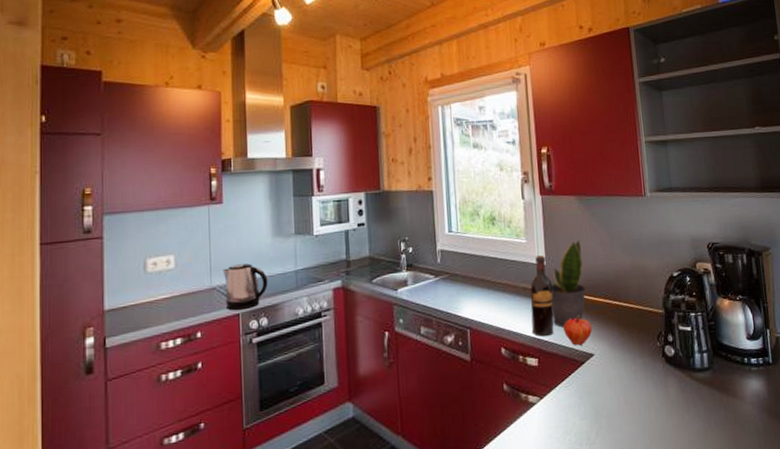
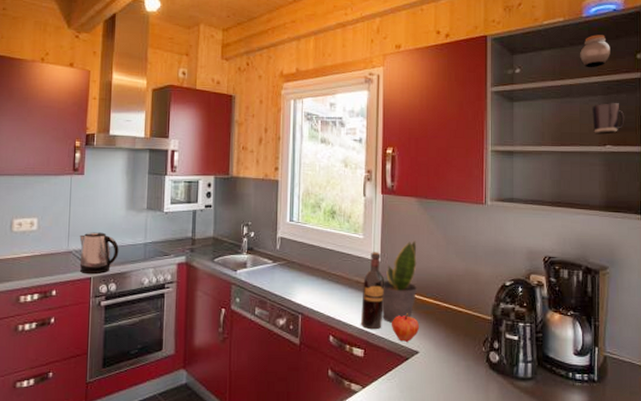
jar: none [719,19,750,53] -> present [579,35,611,68]
mug: none [737,85,770,117] -> present [592,103,625,135]

